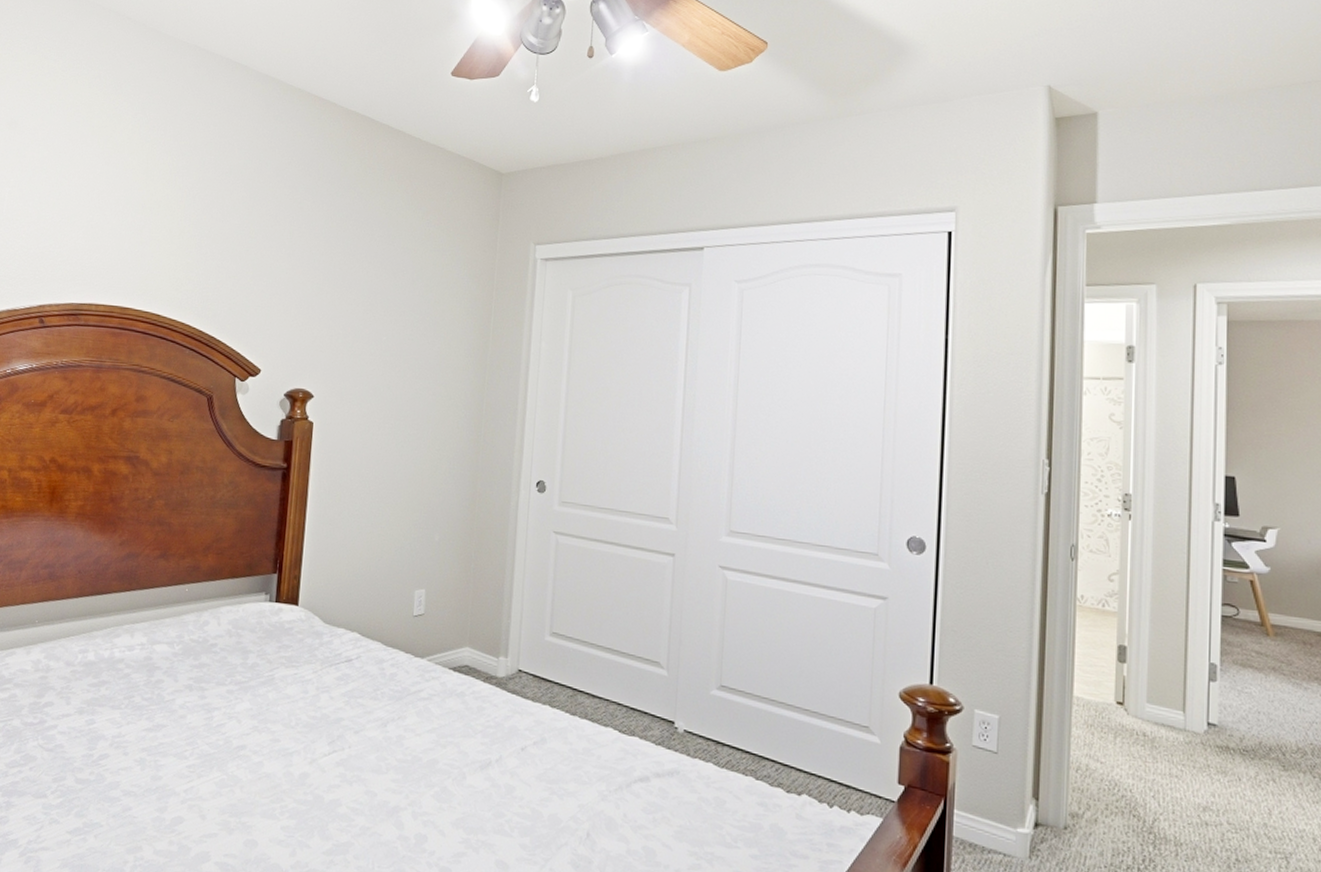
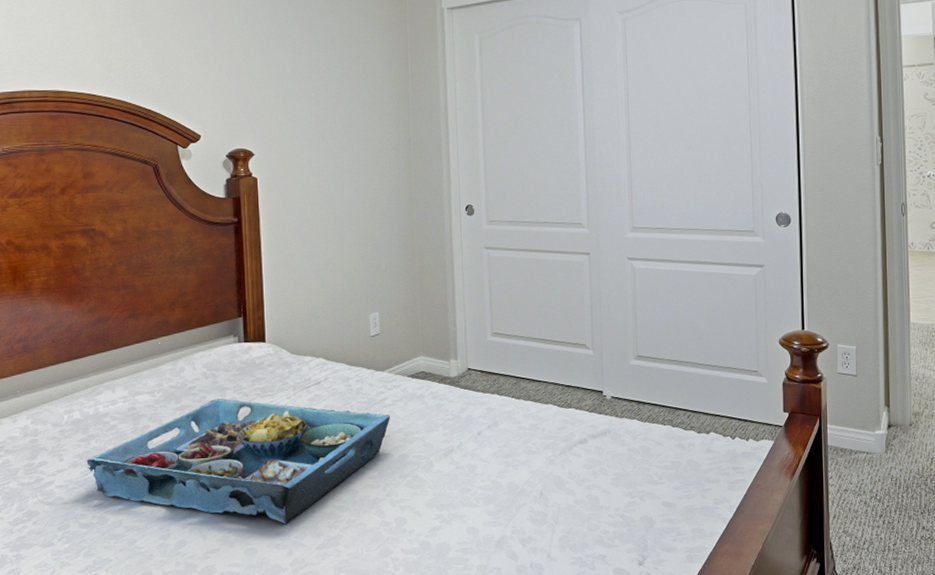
serving tray: none [92,661,424,819] -> present [86,399,390,525]

